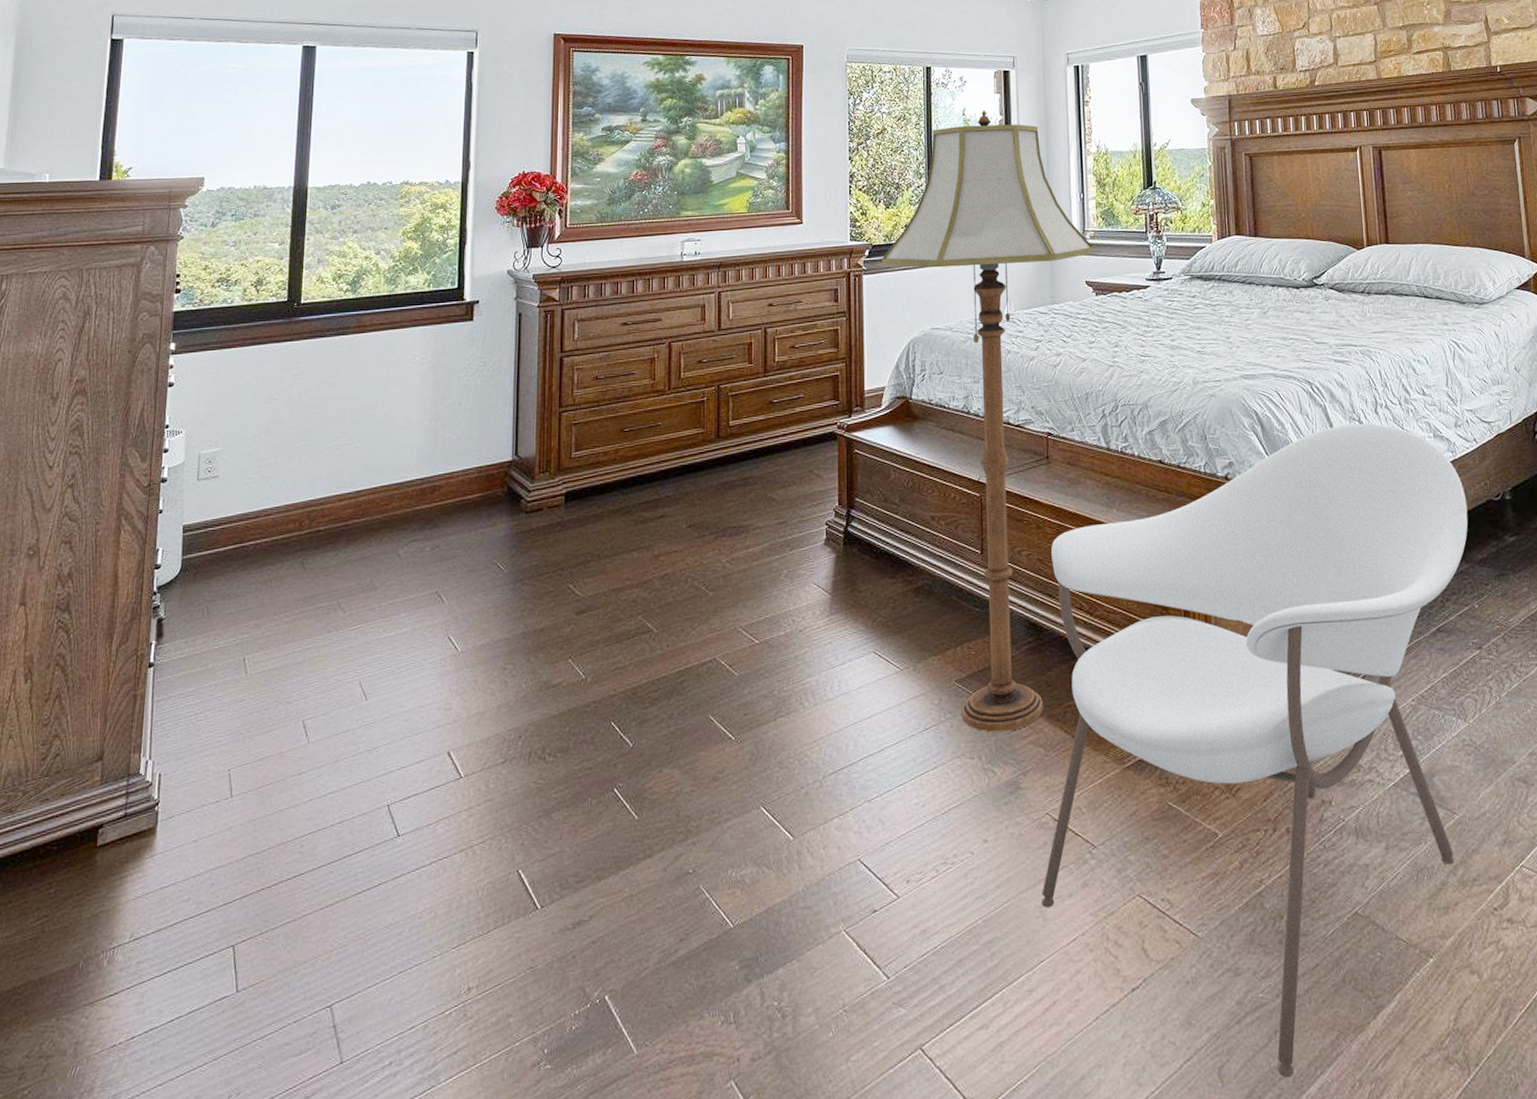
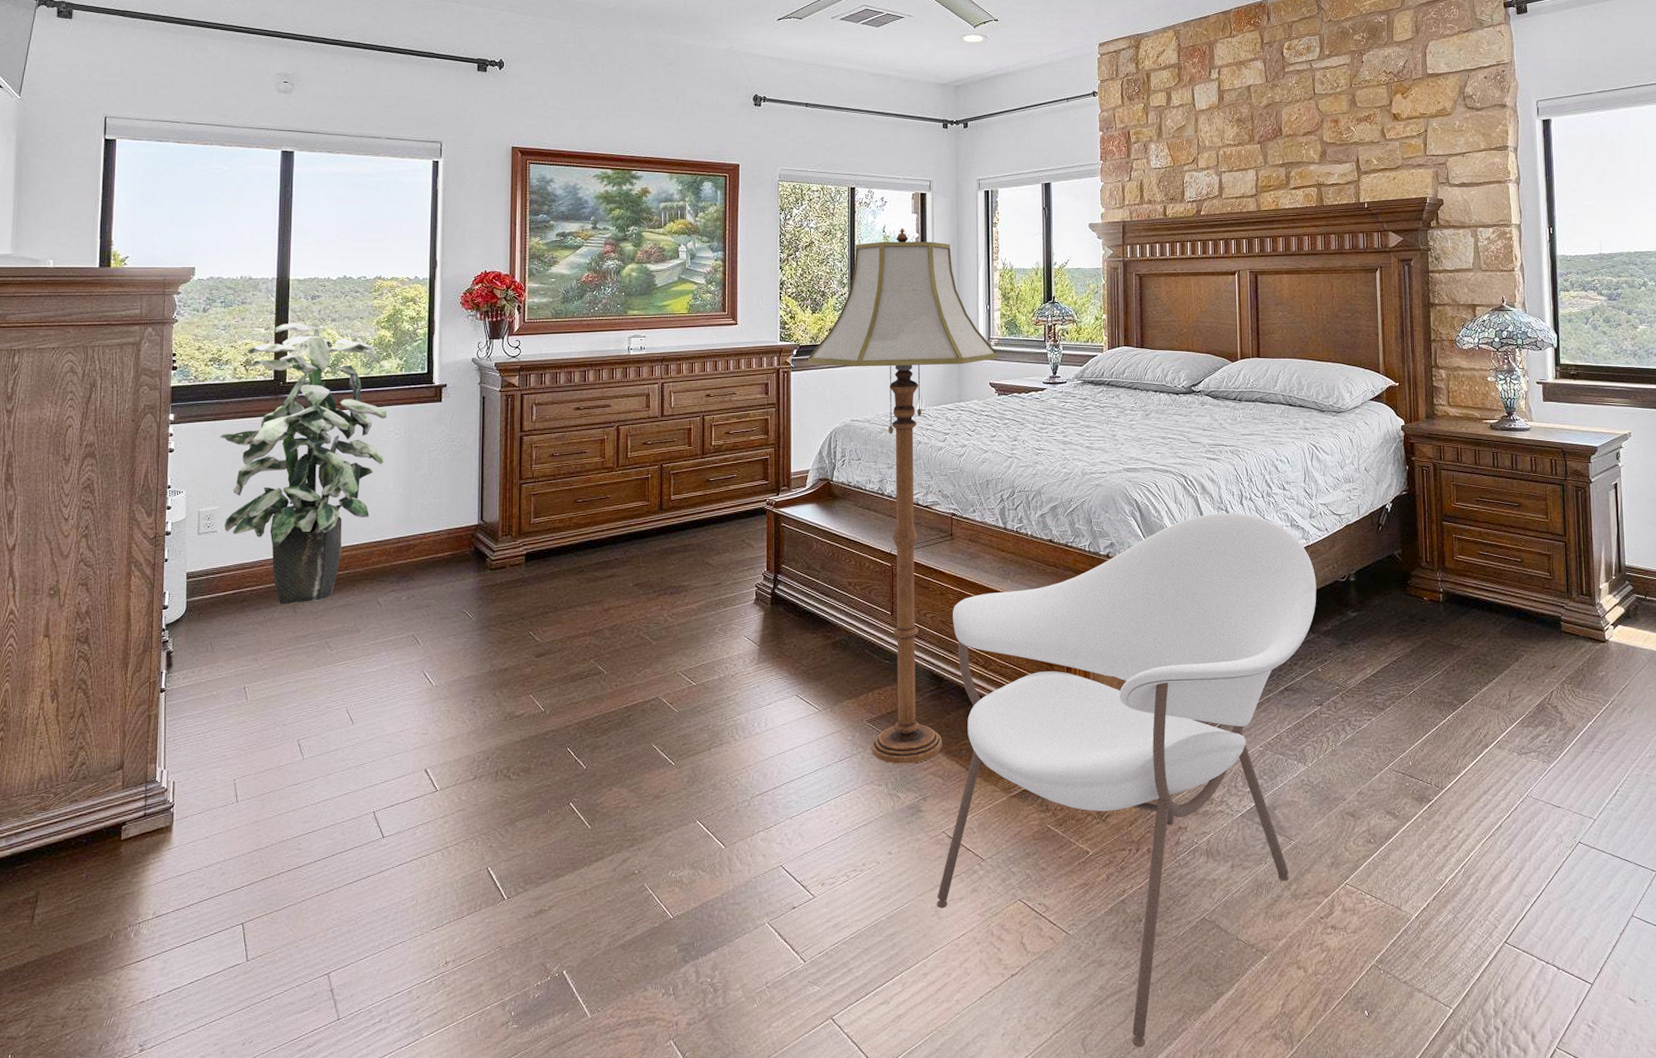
indoor plant: none [225,235,413,561] -> present [220,322,387,605]

